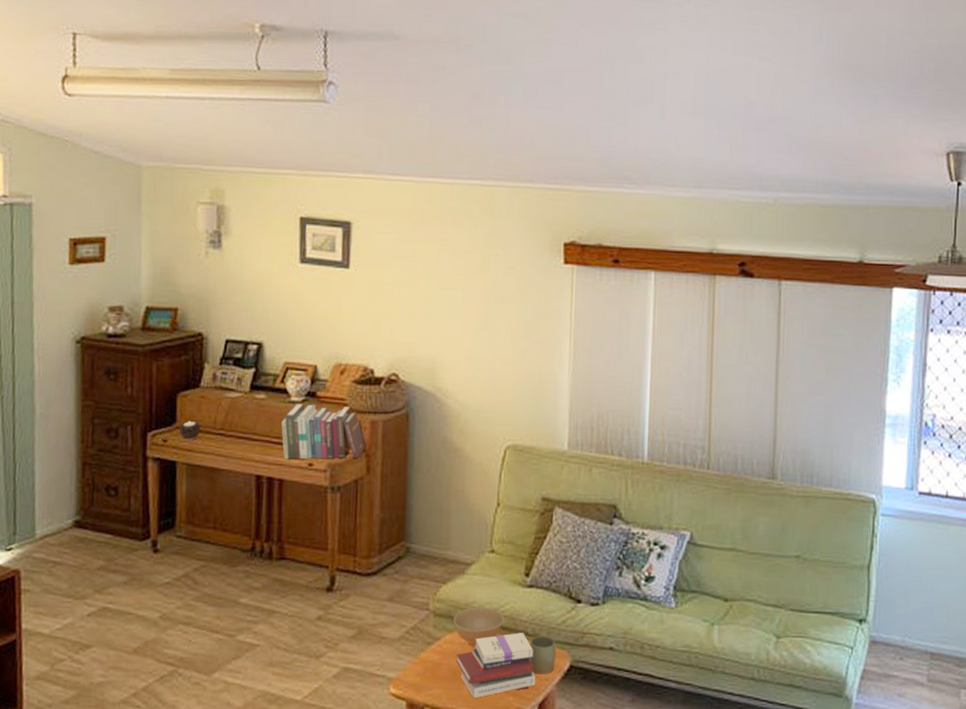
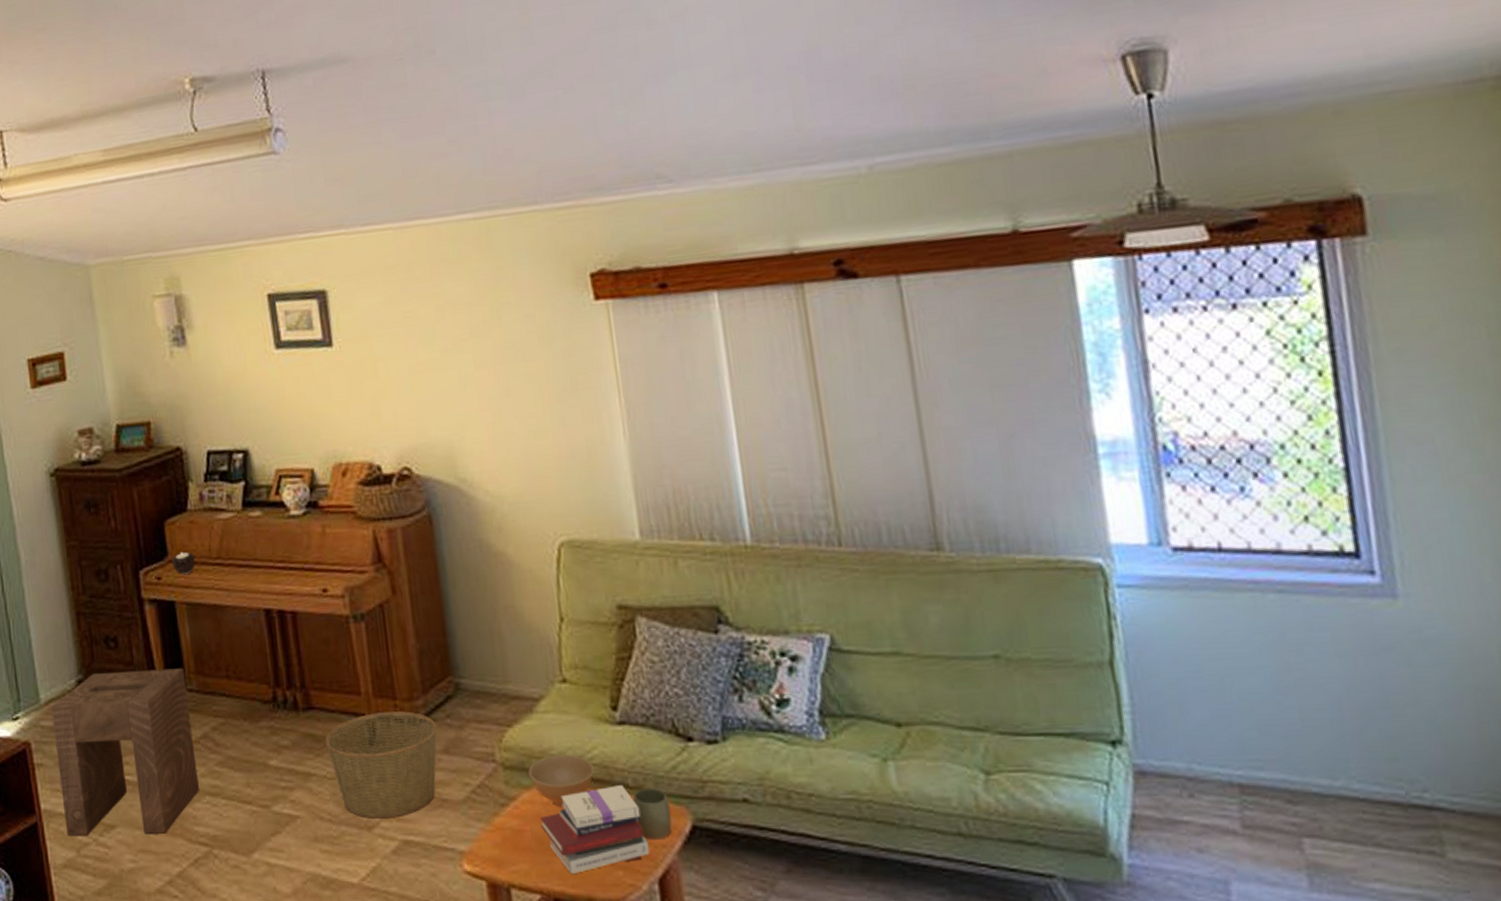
stool: none [43,515,176,654] -> present [51,668,199,837]
books: present [281,403,366,460] -> none [283,514,387,587]
basket: none [291,566,386,650] -> present [325,711,437,819]

